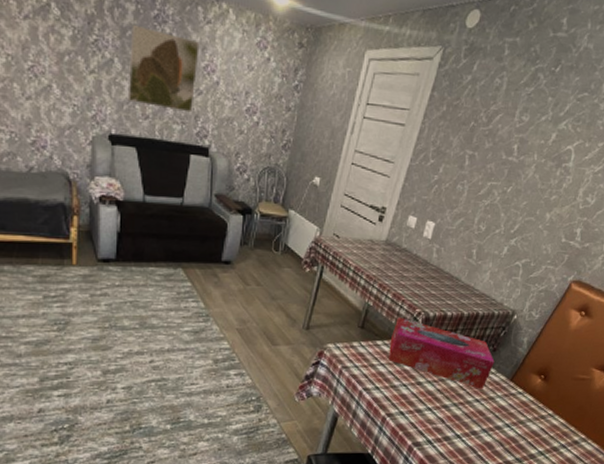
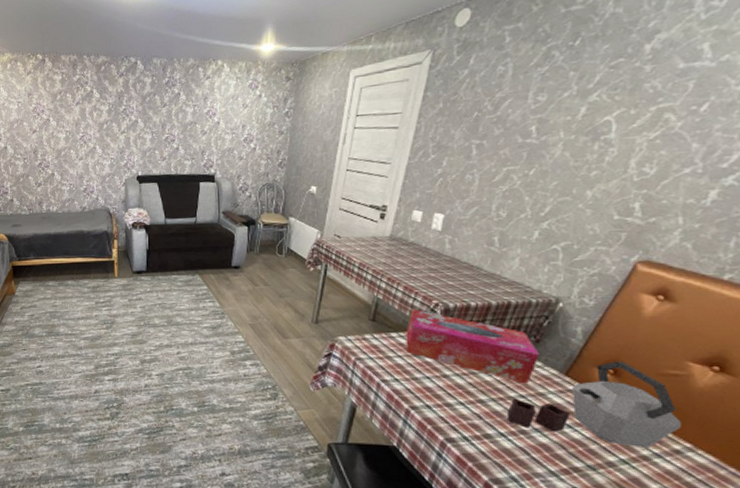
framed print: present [127,24,200,113] -> none [149,92,202,150]
kettle: none [463,368,582,441] -> present [506,361,683,448]

